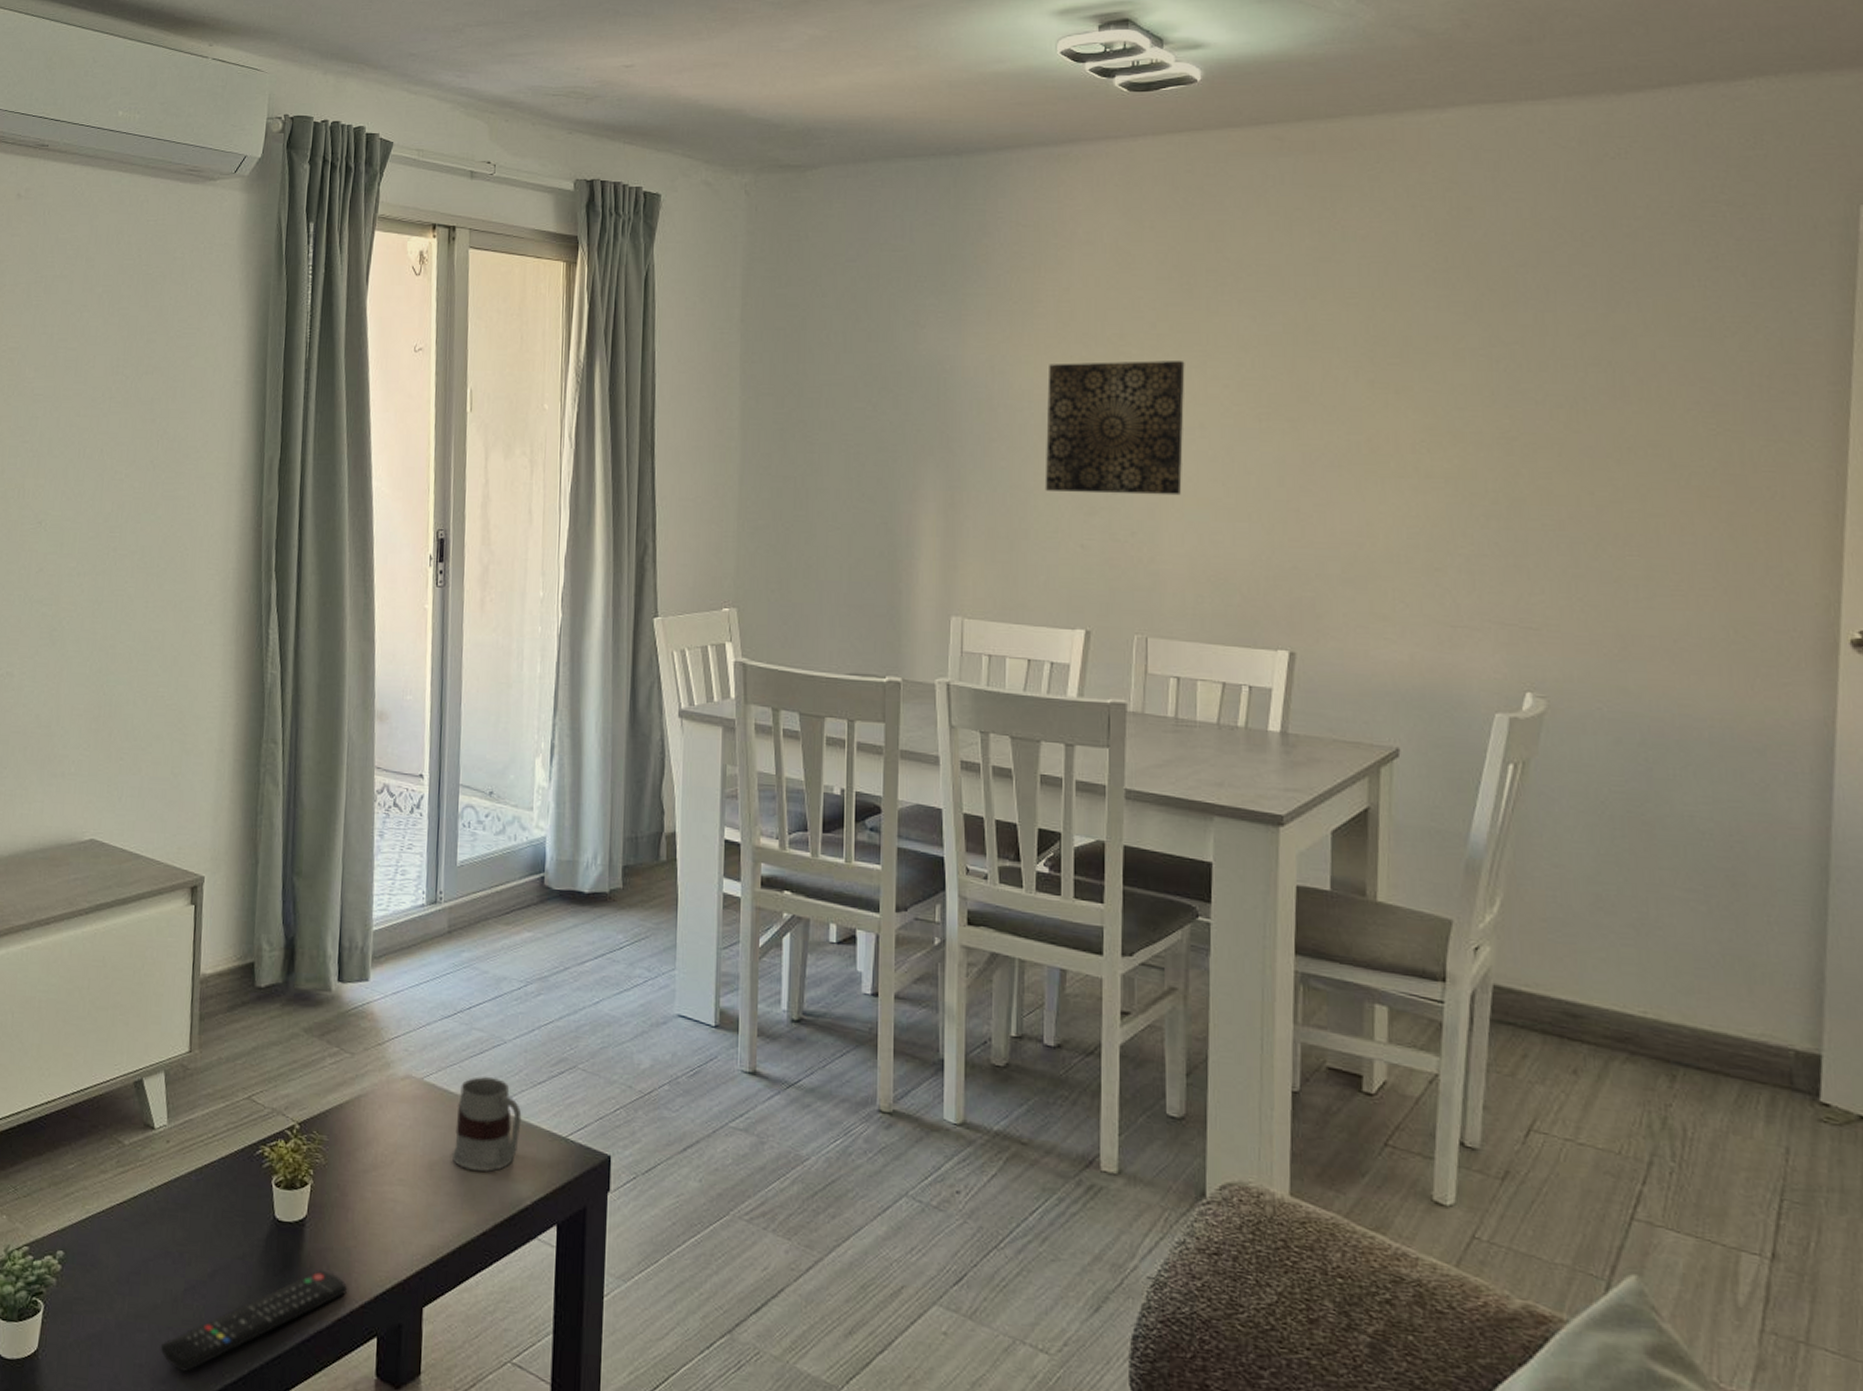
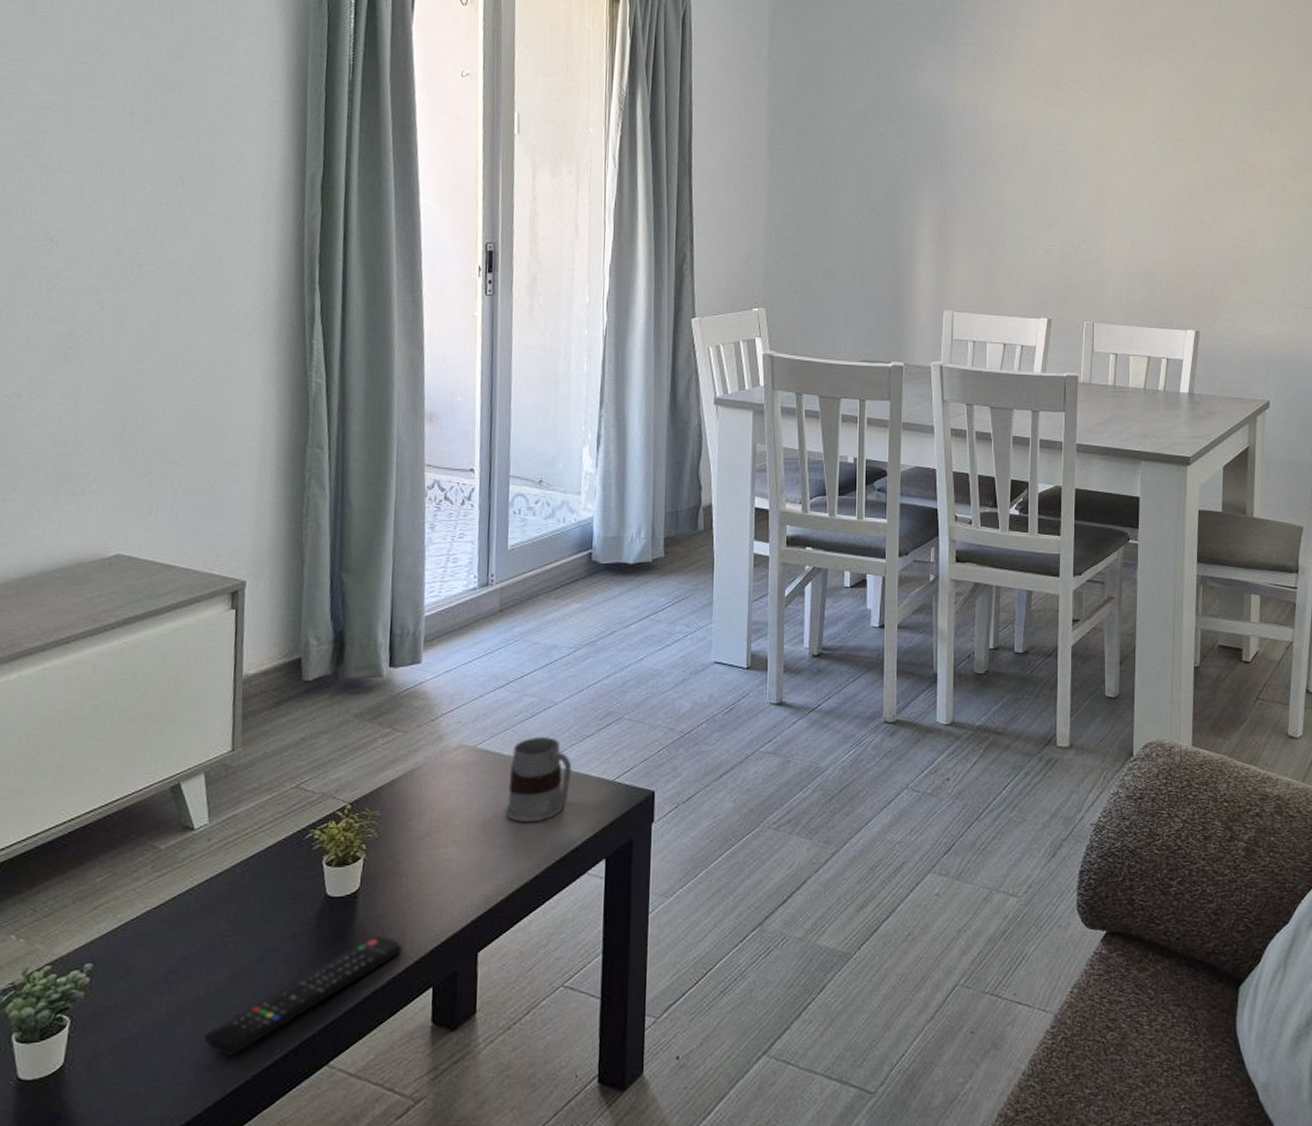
wall art: present [1045,361,1185,496] -> none [1017,102,1123,210]

